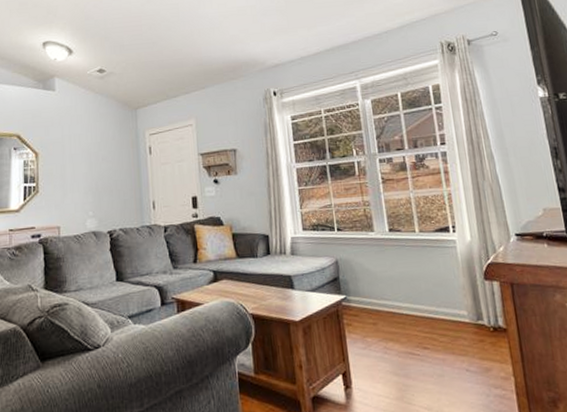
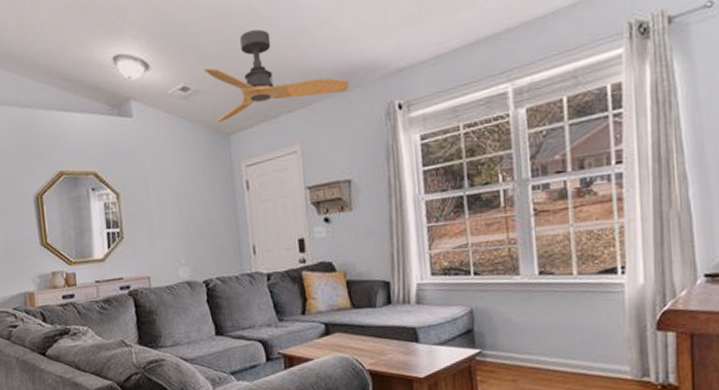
ceiling fan: none [118,29,235,98] -> present [204,29,349,122]

